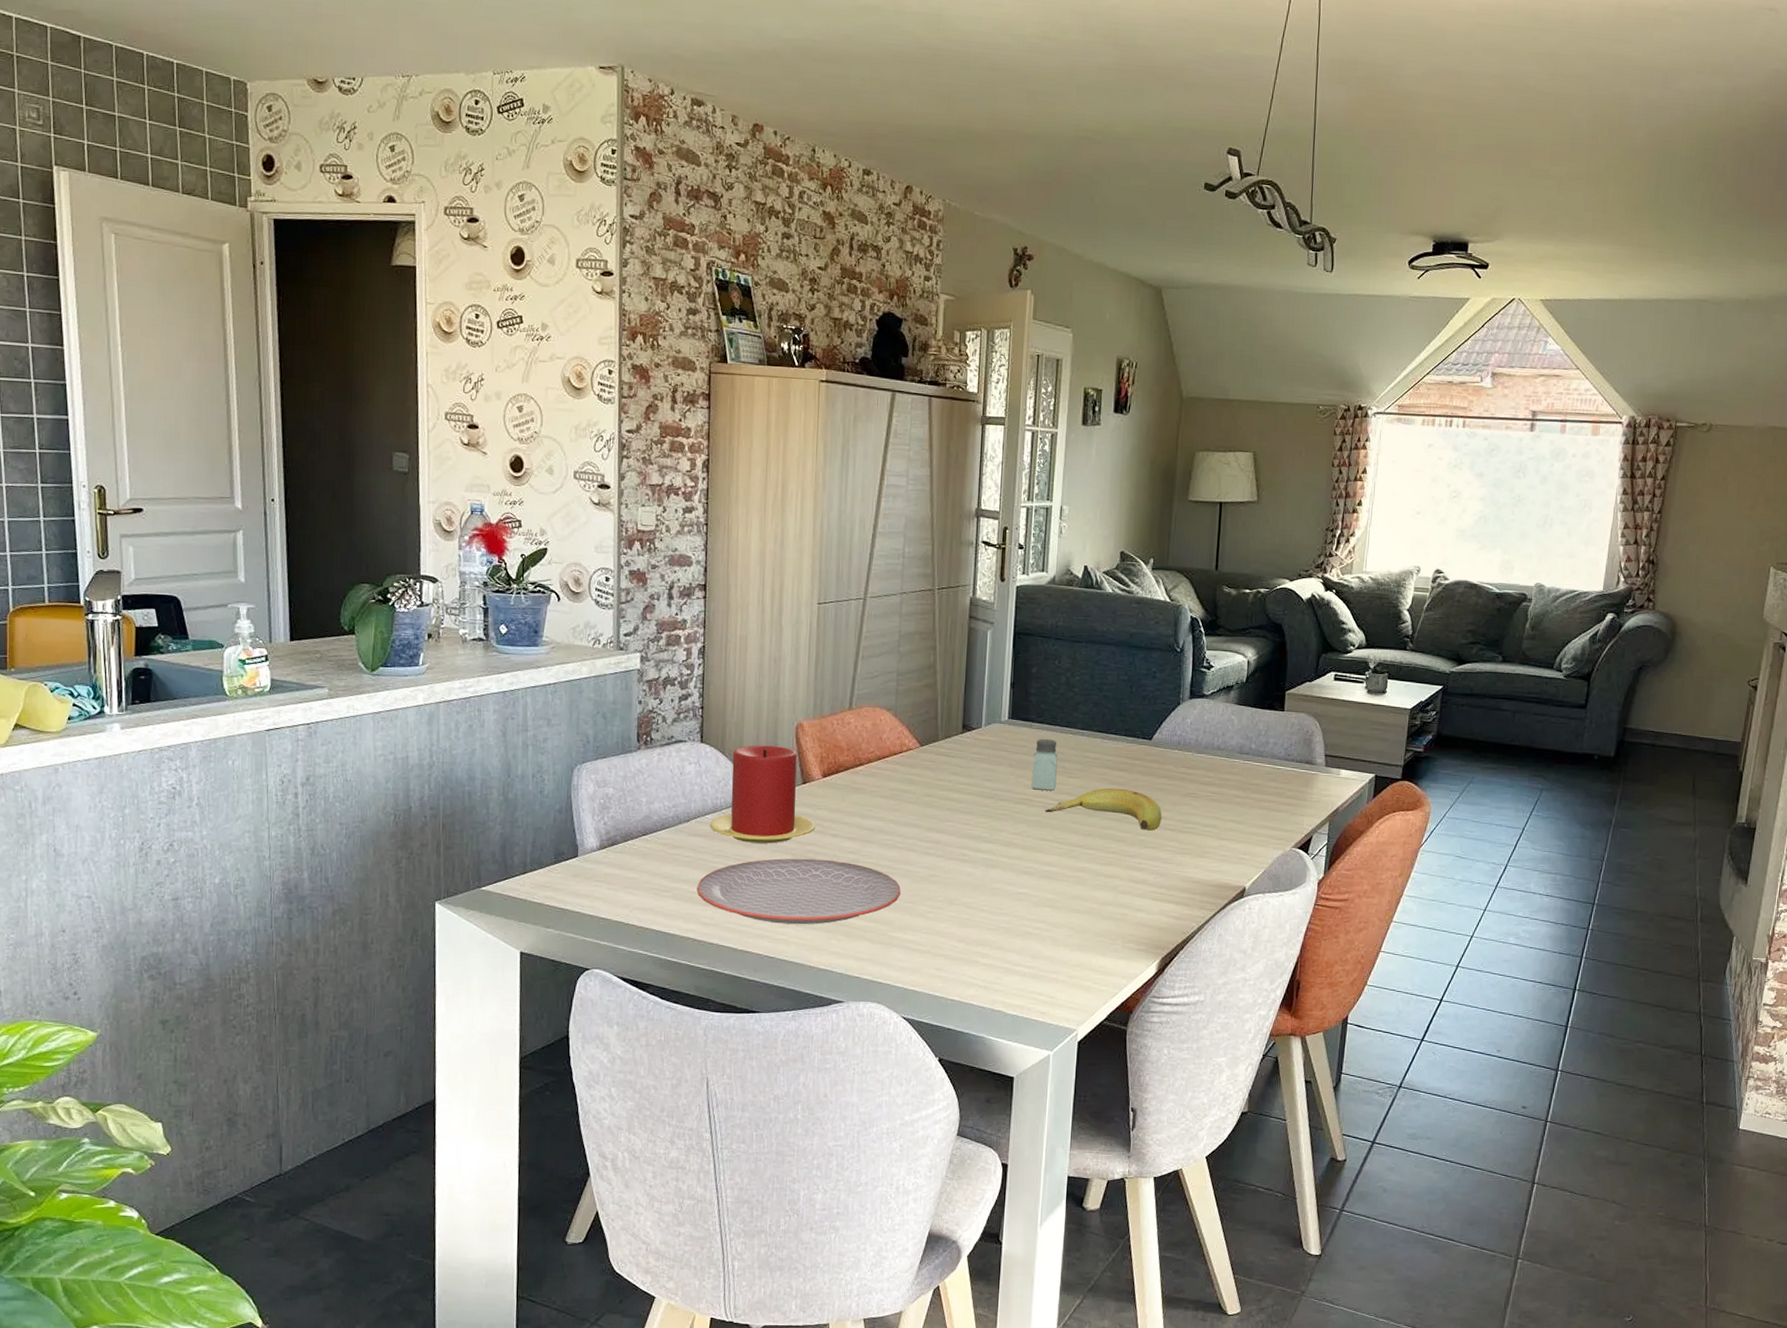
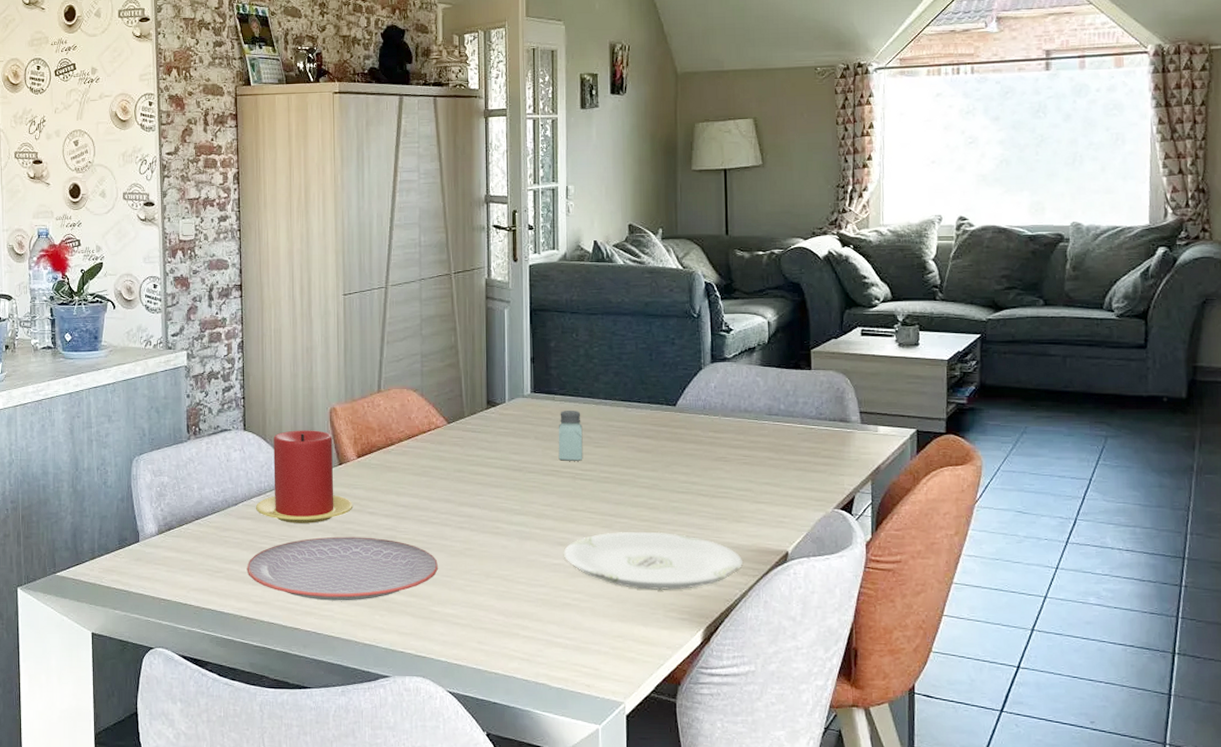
plate: none [1028,863,1203,922] -> present [563,531,744,591]
banana: present [1045,787,1162,831] -> none [574,455,694,497]

